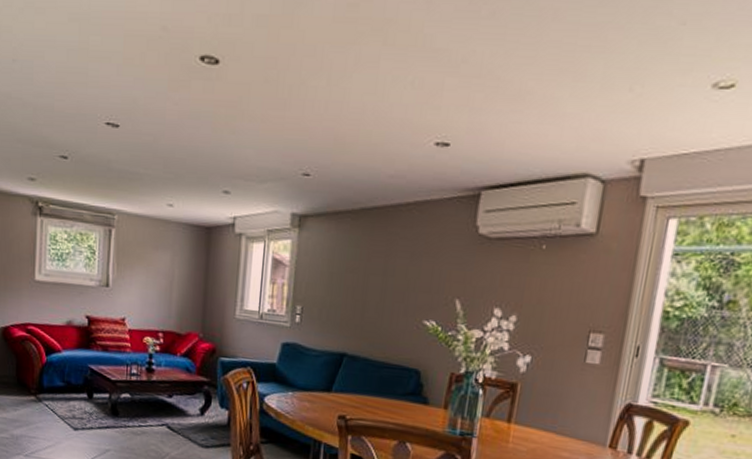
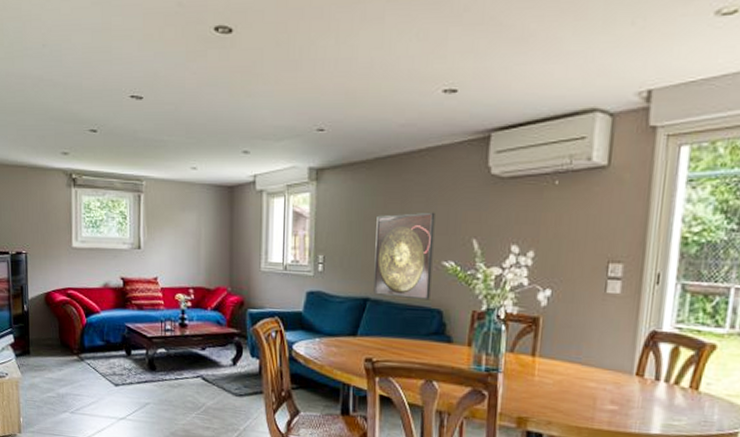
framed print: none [350,268,420,360] -> present [373,212,435,301]

